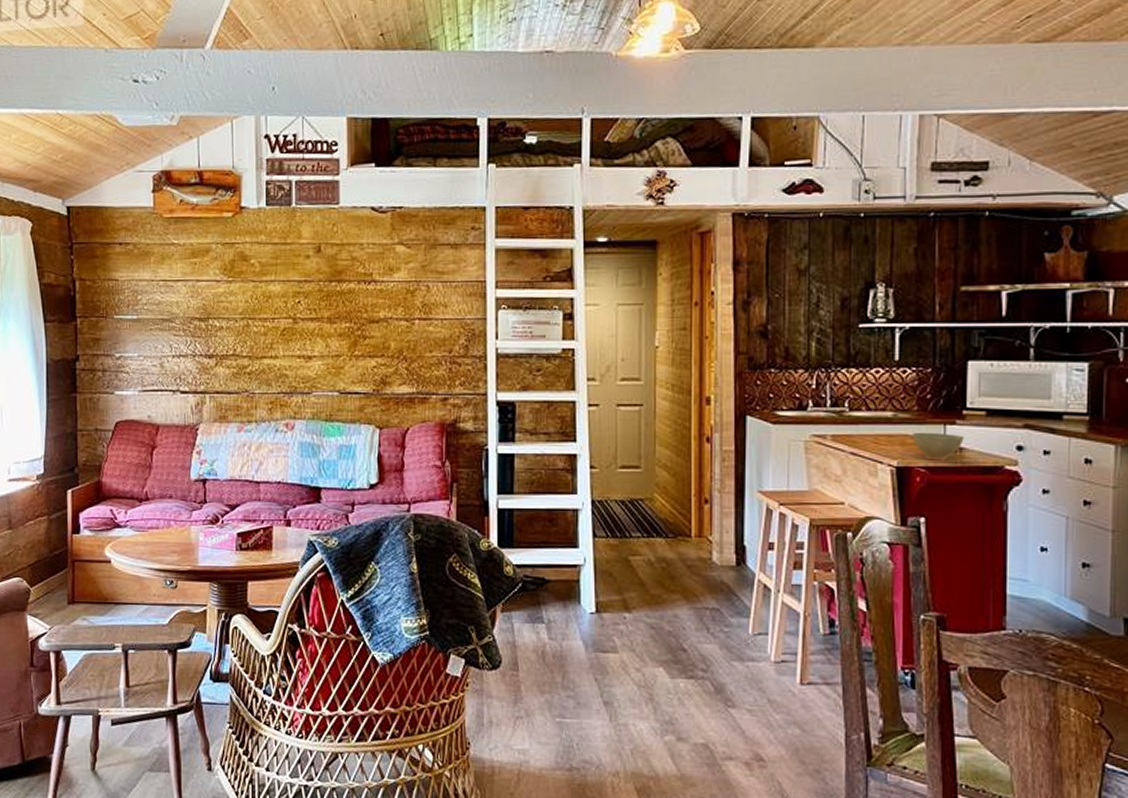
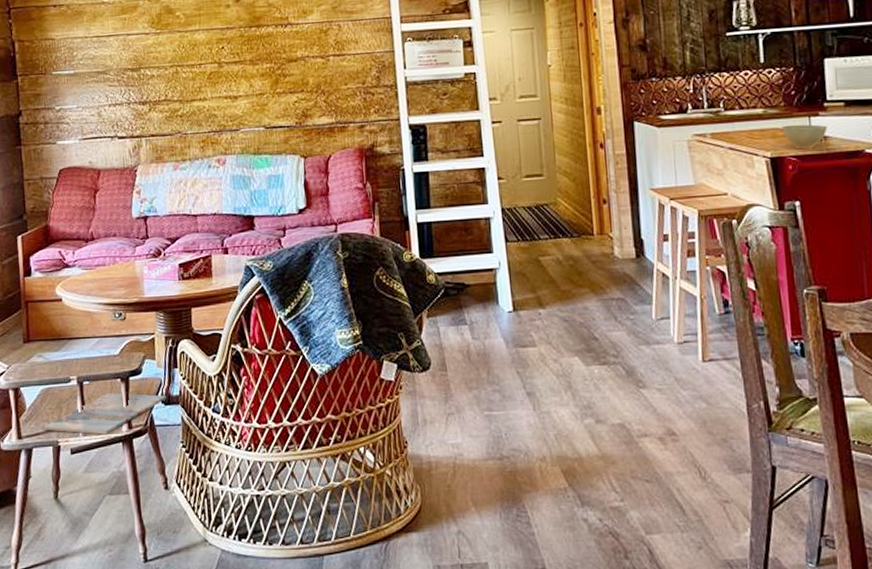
magazine: none [84,663,216,708] -> present [43,392,167,435]

